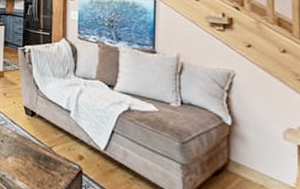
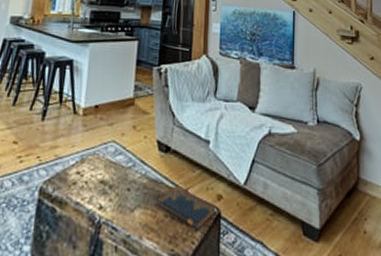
hardcover book: none [25,143,78,181] -> present [156,186,216,230]

